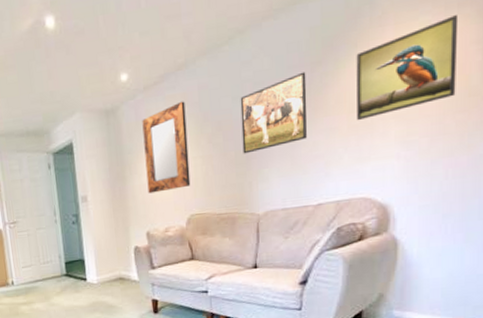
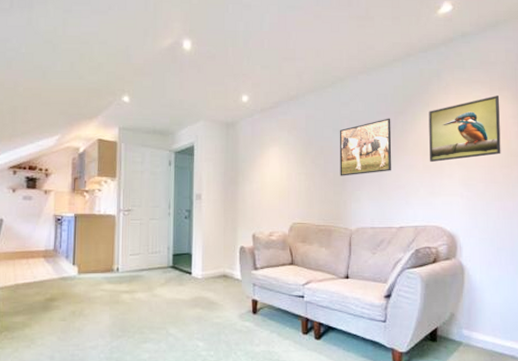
home mirror: present [142,101,191,194] -> none [257,125,295,200]

